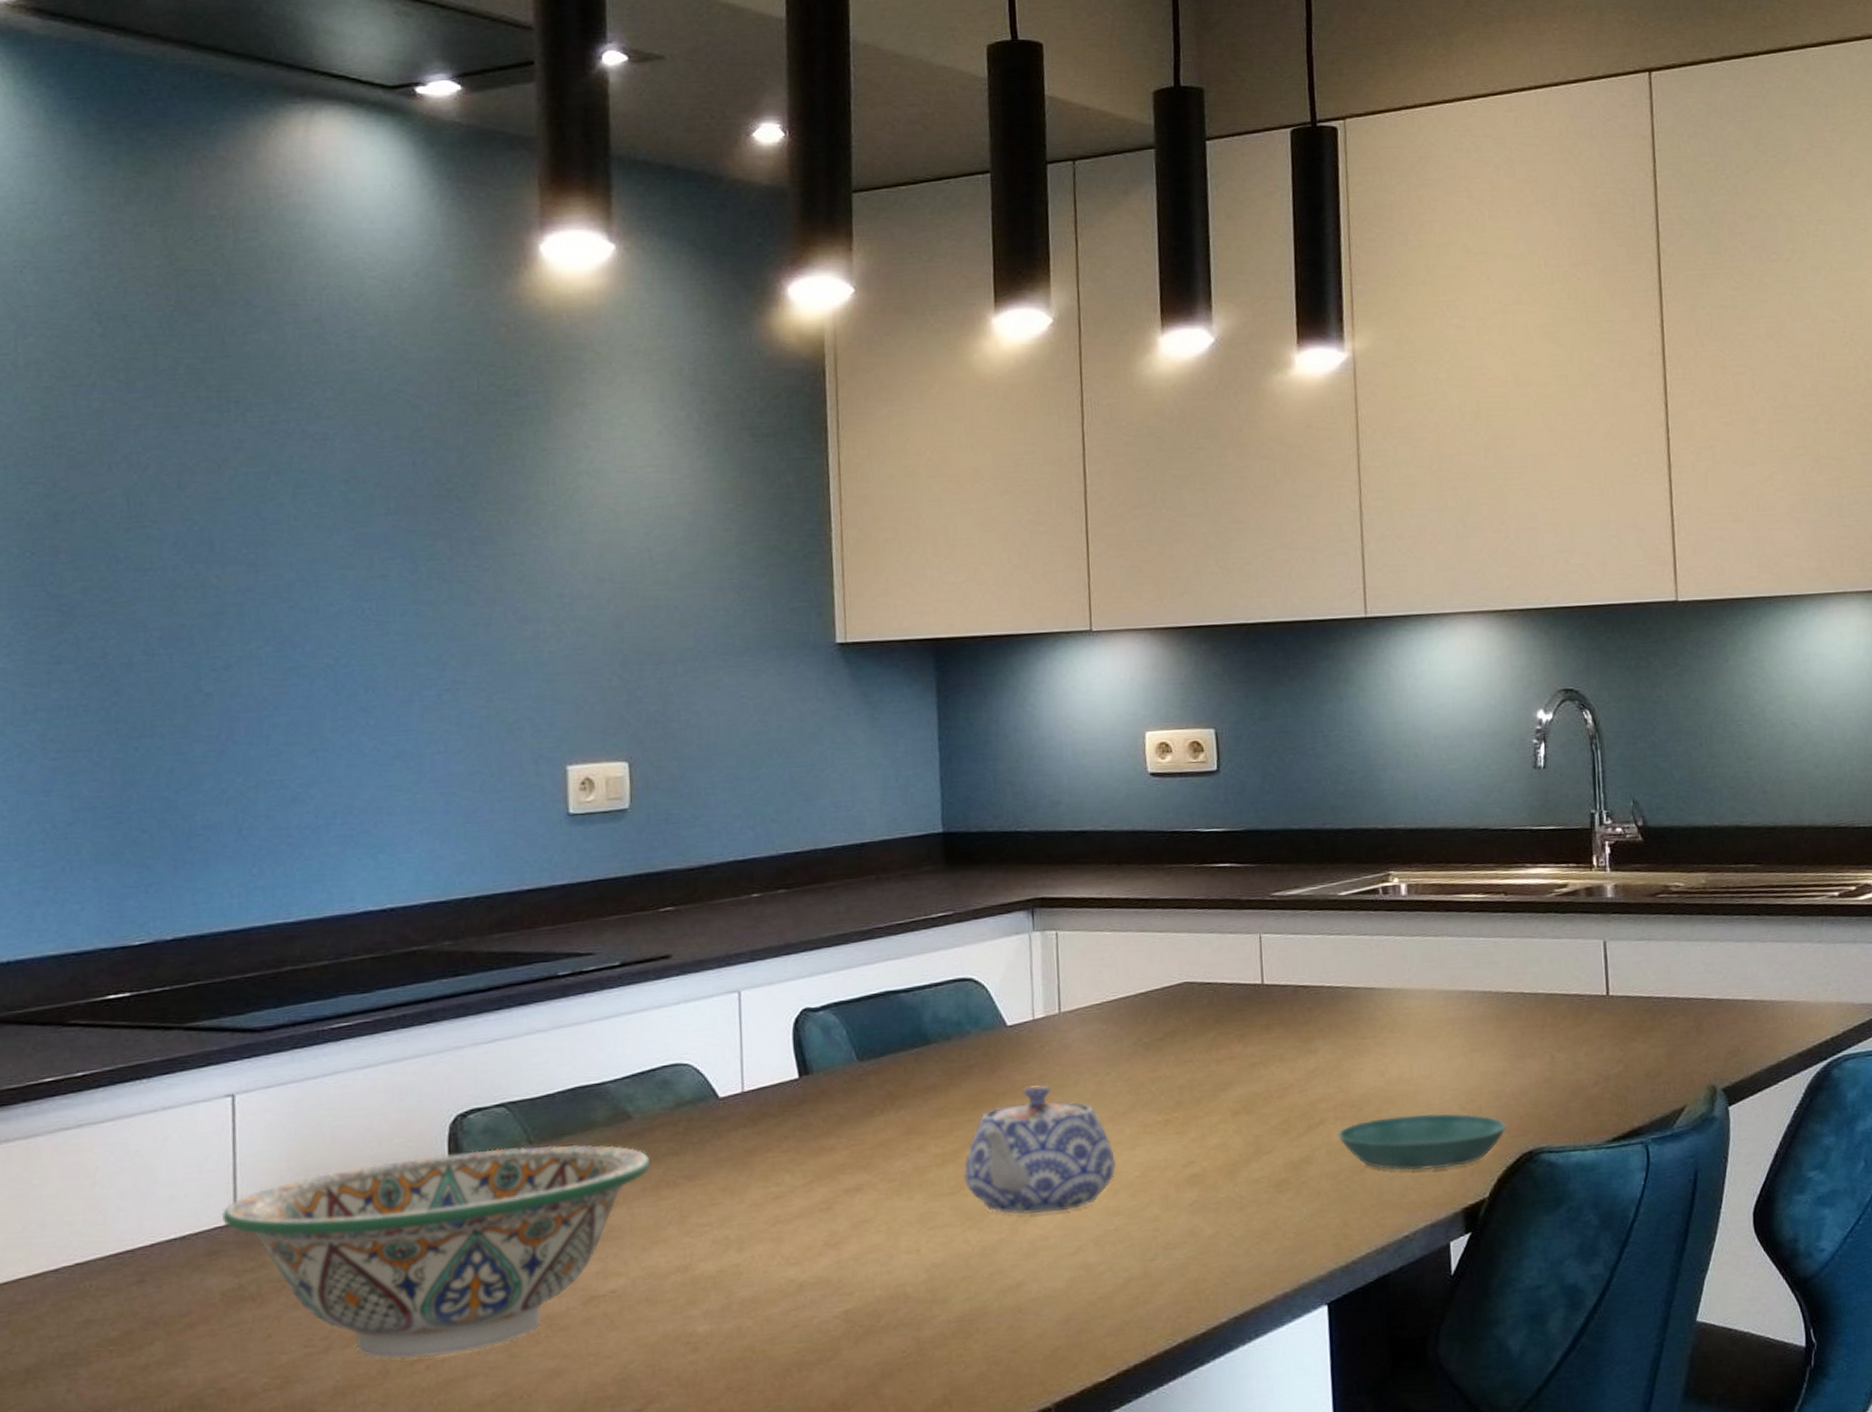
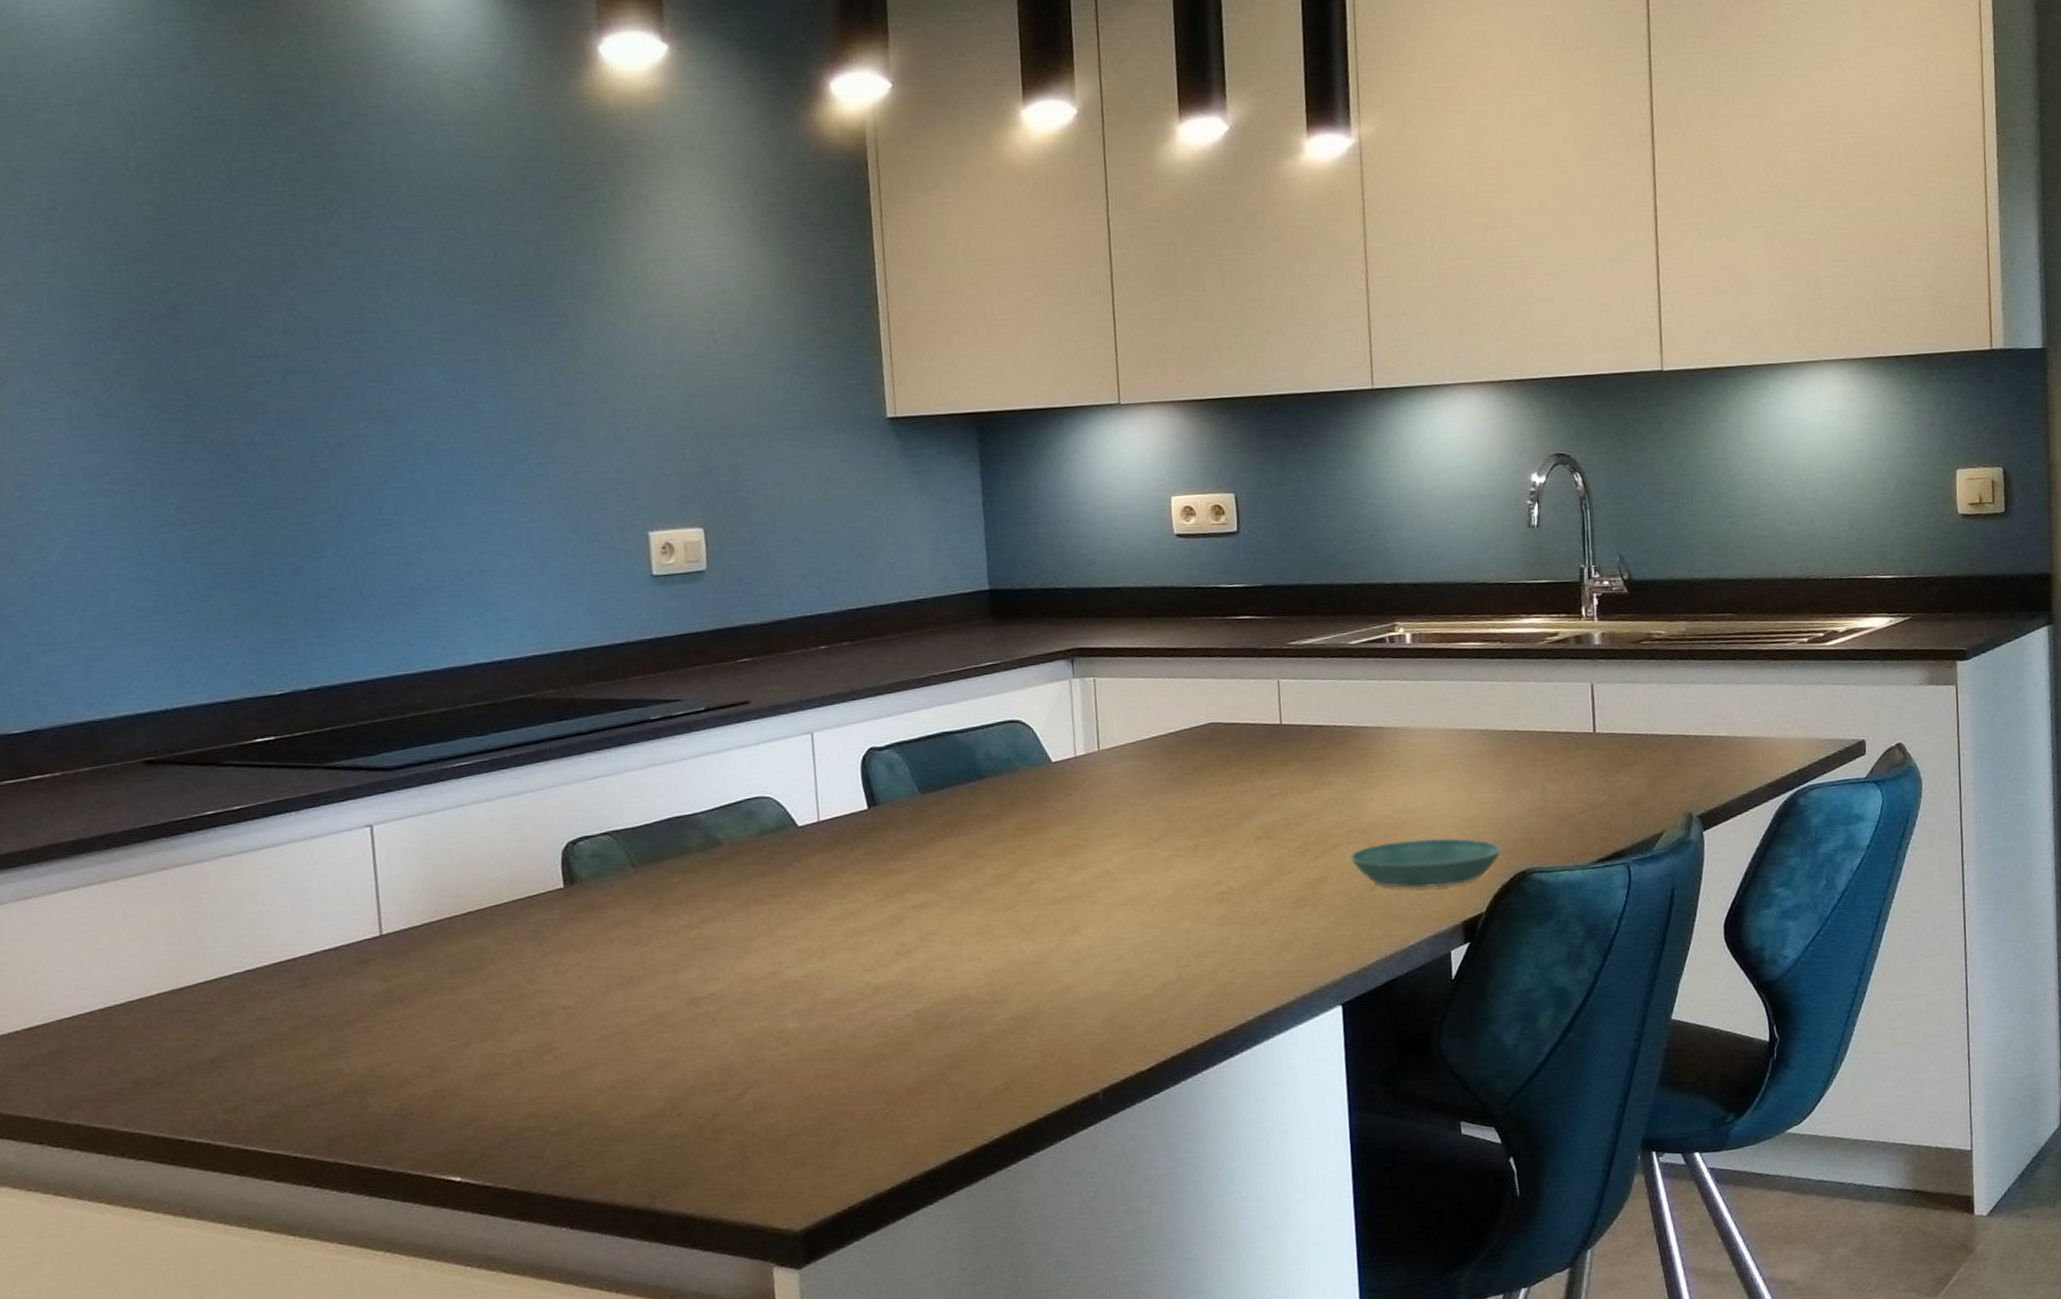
decorative bowl: present [222,1145,651,1360] -> none [369,868,740,1052]
teapot: present [964,1085,1116,1215] -> none [1017,814,1152,928]

